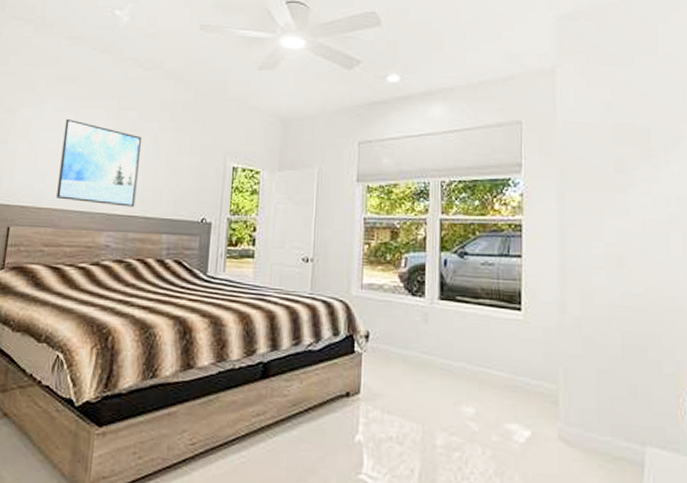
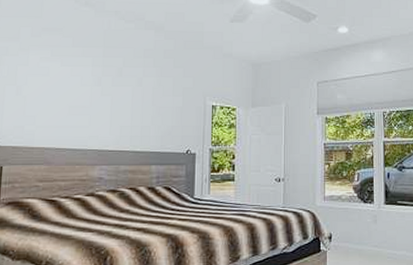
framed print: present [56,118,141,207] -> none [48,65,127,143]

